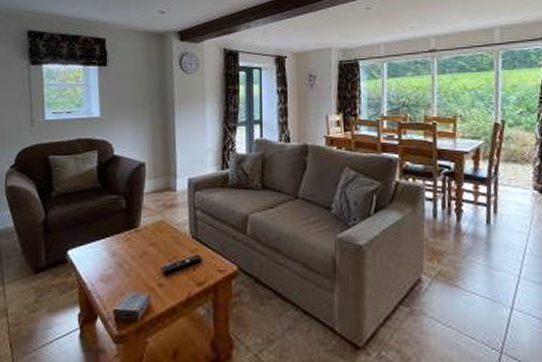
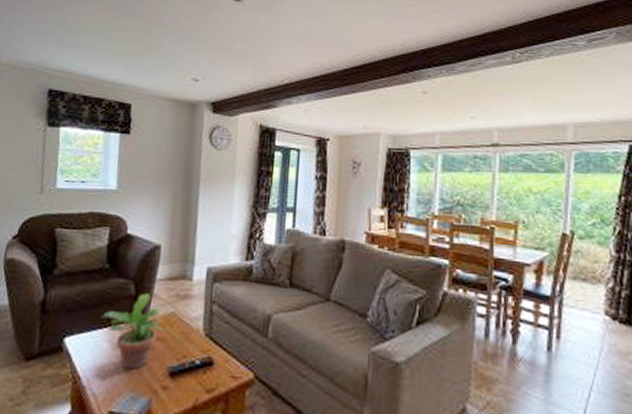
potted plant: none [98,206,154,273] -> present [101,293,163,370]

